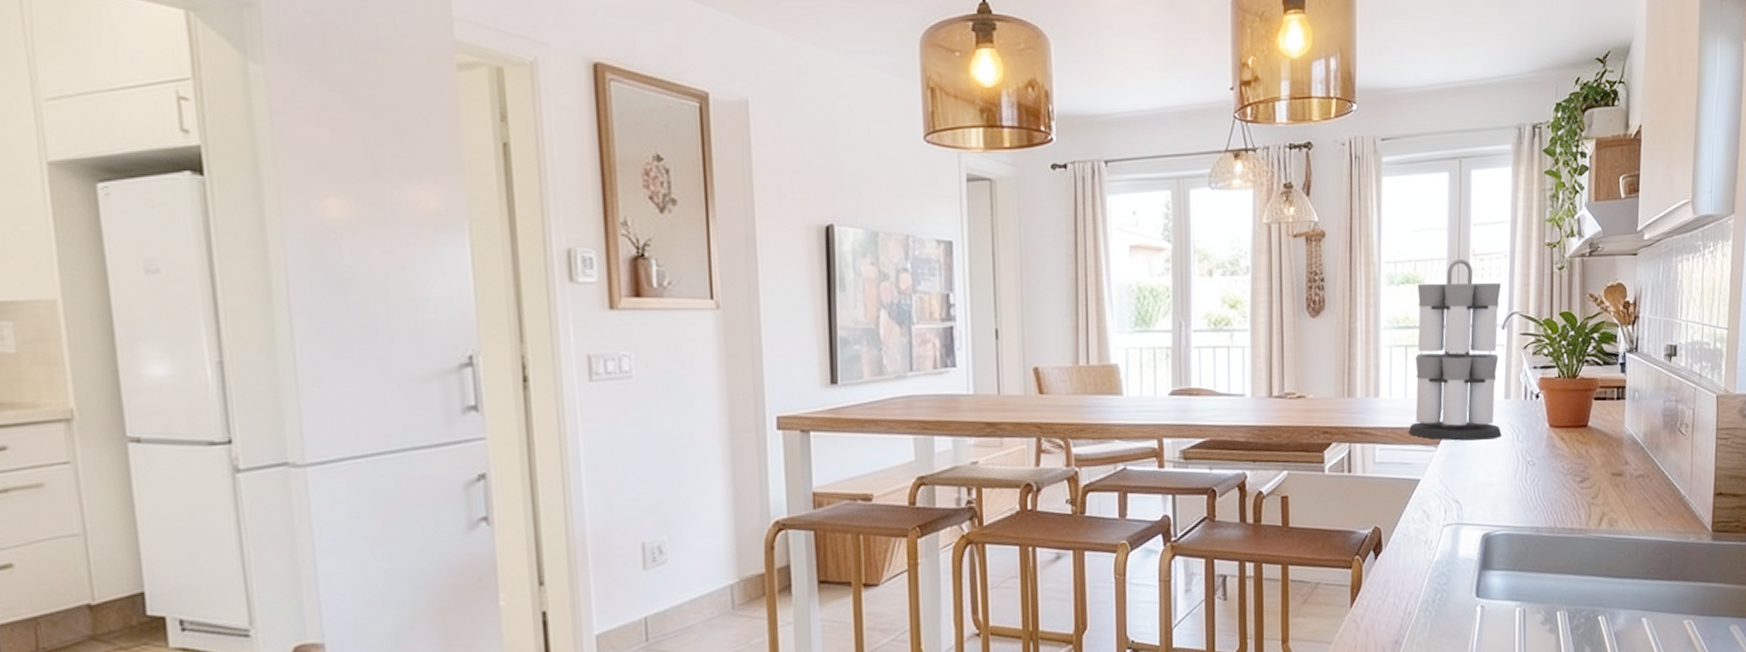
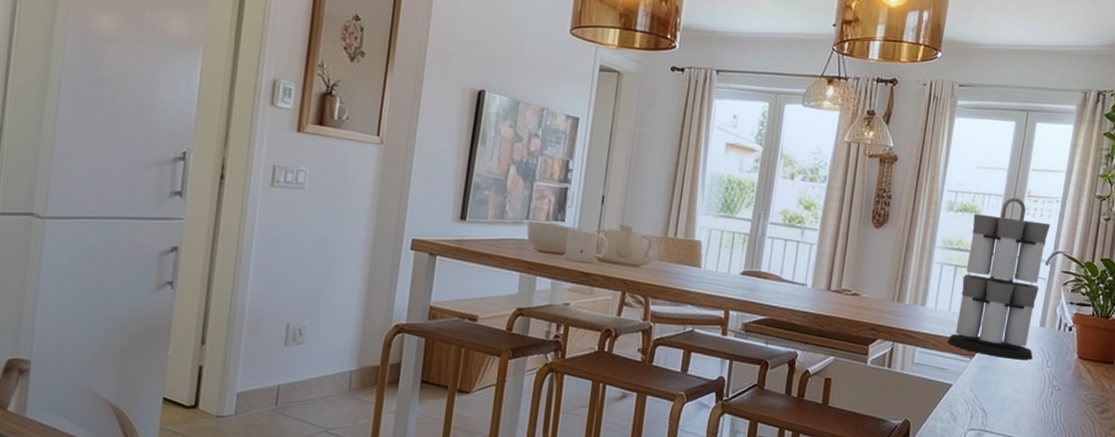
bowl: none [911,371,978,409] -> present [527,220,582,256]
mug: none [962,373,1012,412] -> present [565,228,608,264]
teapot: none [992,358,1065,409] -> present [593,223,653,269]

